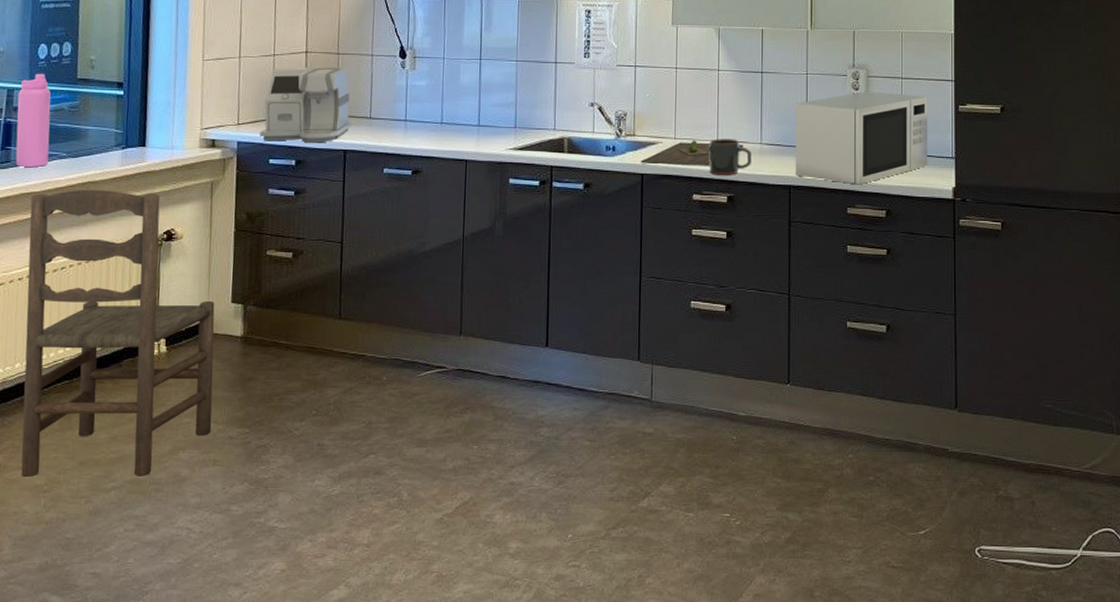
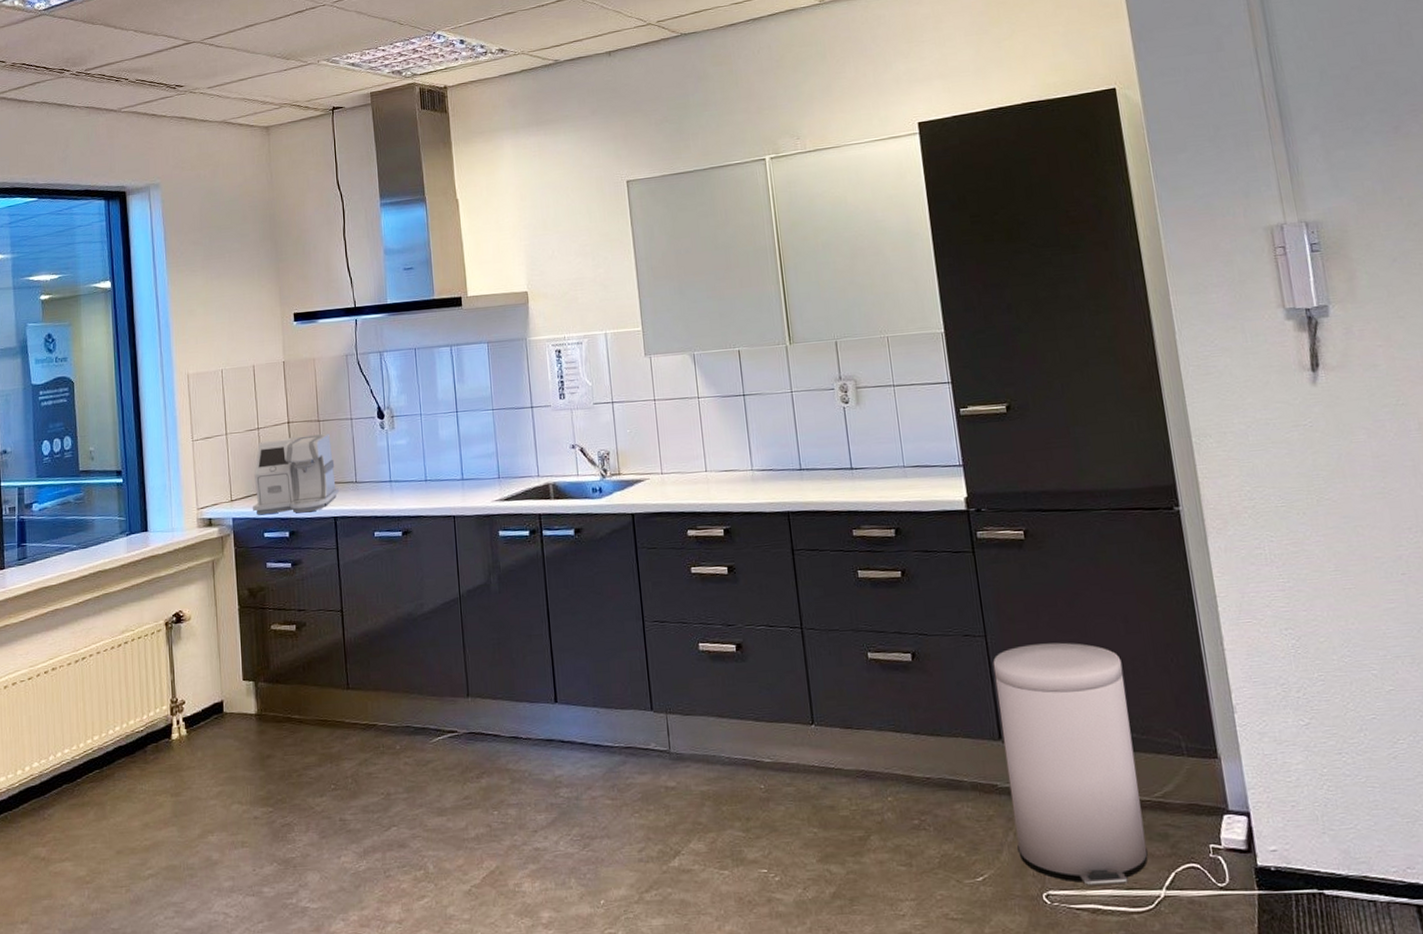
water bottle: present [15,73,51,168] -> none [28,469,61,563]
dining chair: present [21,189,215,477] -> none [48,577,237,869]
cutting board: present [640,140,744,166] -> none [629,472,735,503]
mug: present [709,139,751,175] -> none [698,468,745,508]
microwave: present [795,91,928,185] -> none [783,402,934,505]
pedal bin: none [958,325,1072,545] -> present [992,642,1148,888]

